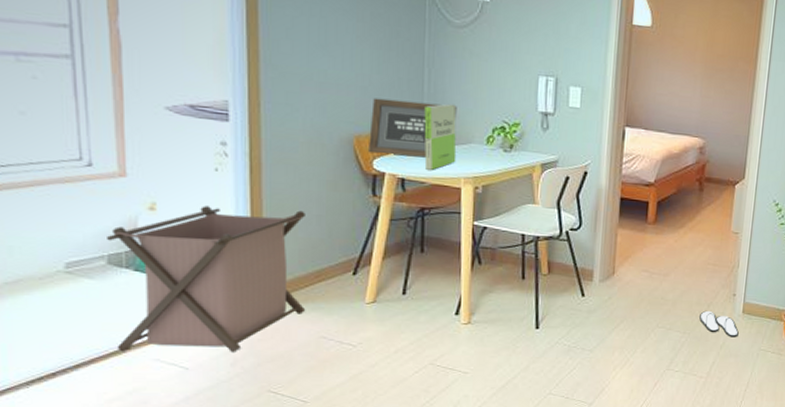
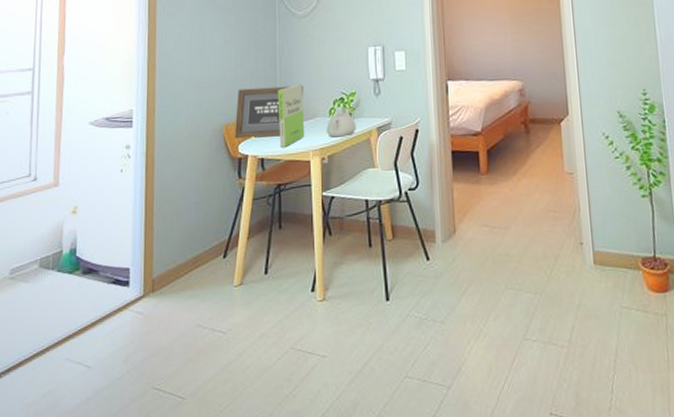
laundry basket: present [107,206,306,352] -> none [39,199,186,353]
teapot: none [482,138,518,168] -> present [326,108,356,138]
slippers: present [699,310,739,338] -> none [548,264,594,295]

